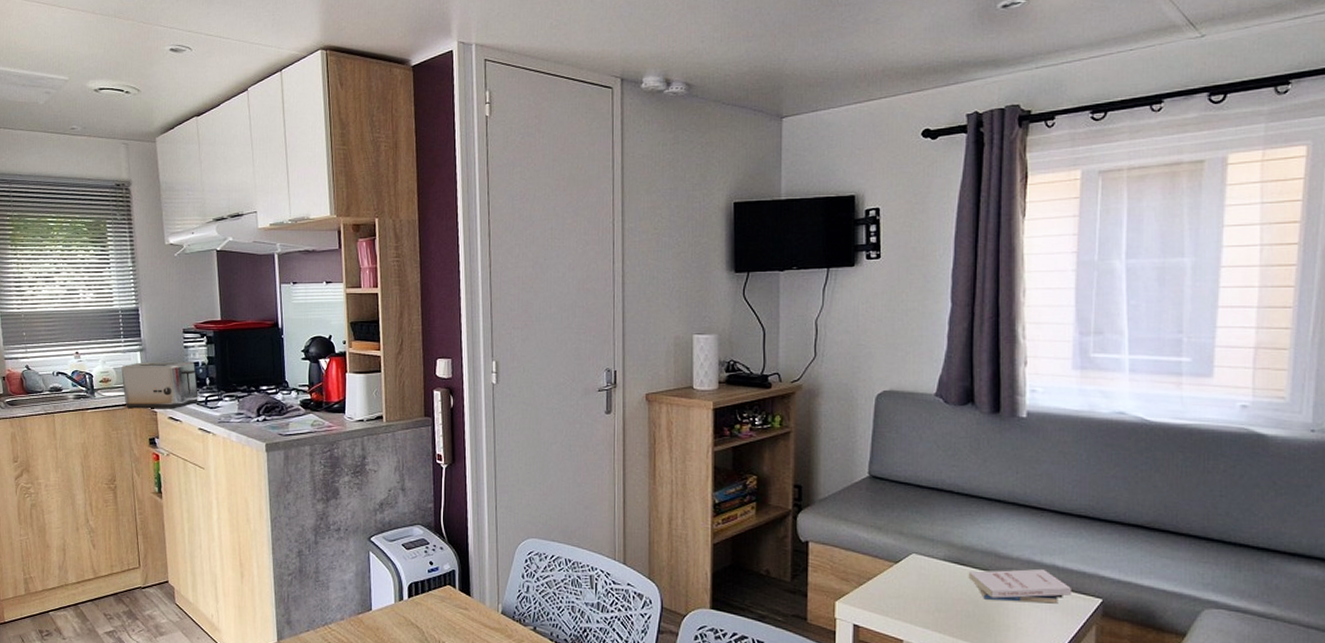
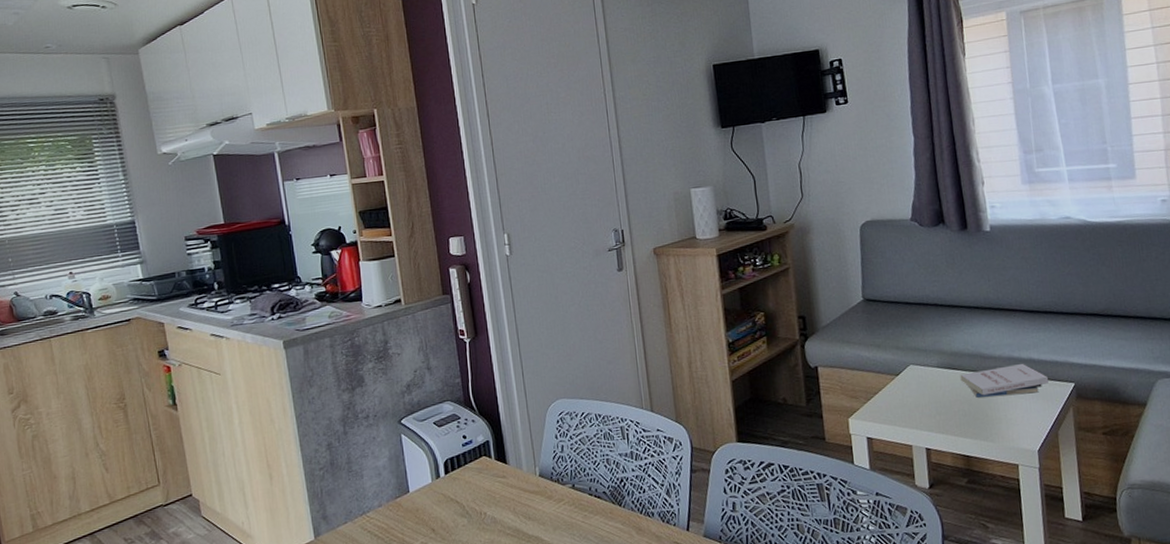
toaster: present [121,361,198,409] -> none [121,267,208,324]

